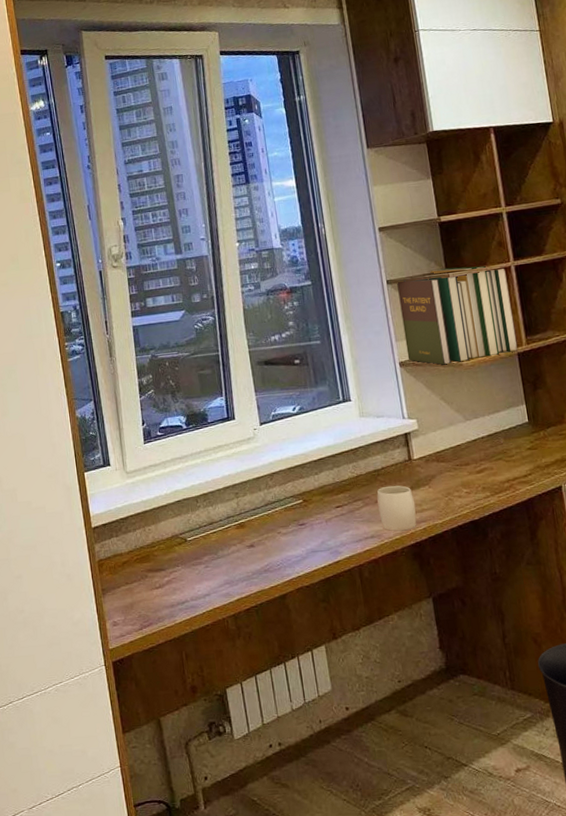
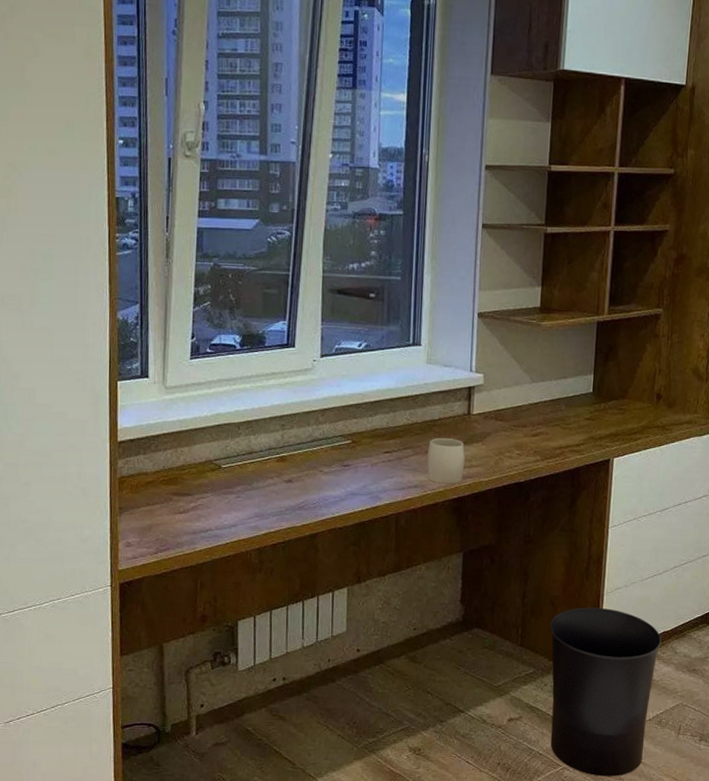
books: present [397,265,518,365] -> none [487,220,605,323]

